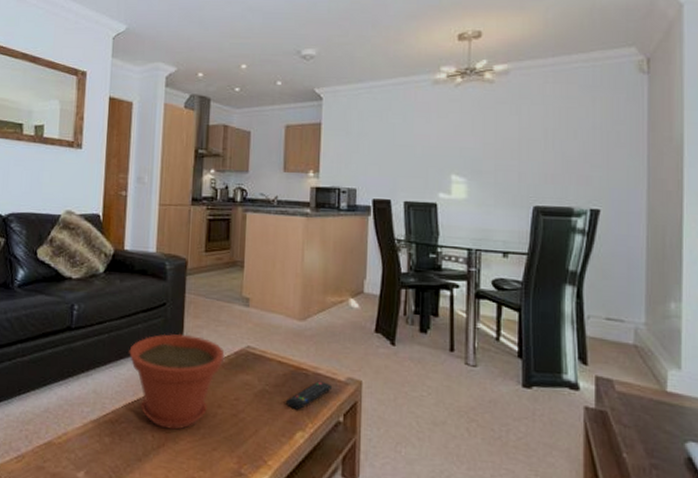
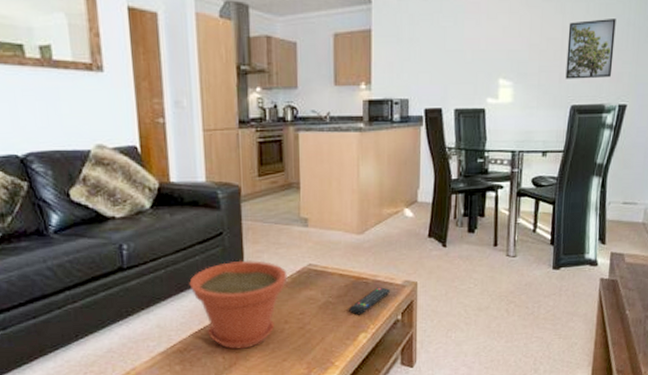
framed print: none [525,122,579,180] -> present [565,19,616,79]

